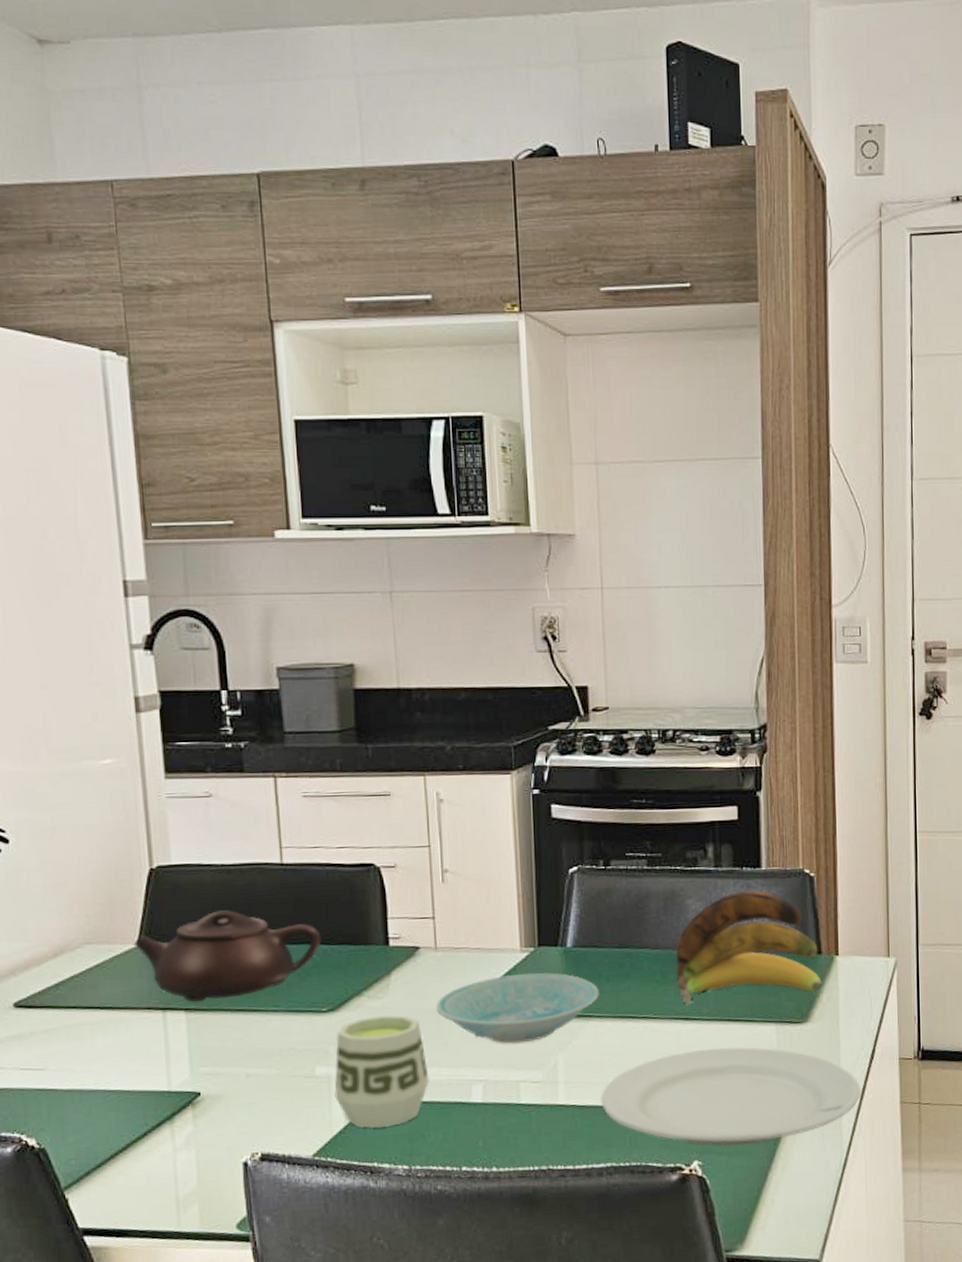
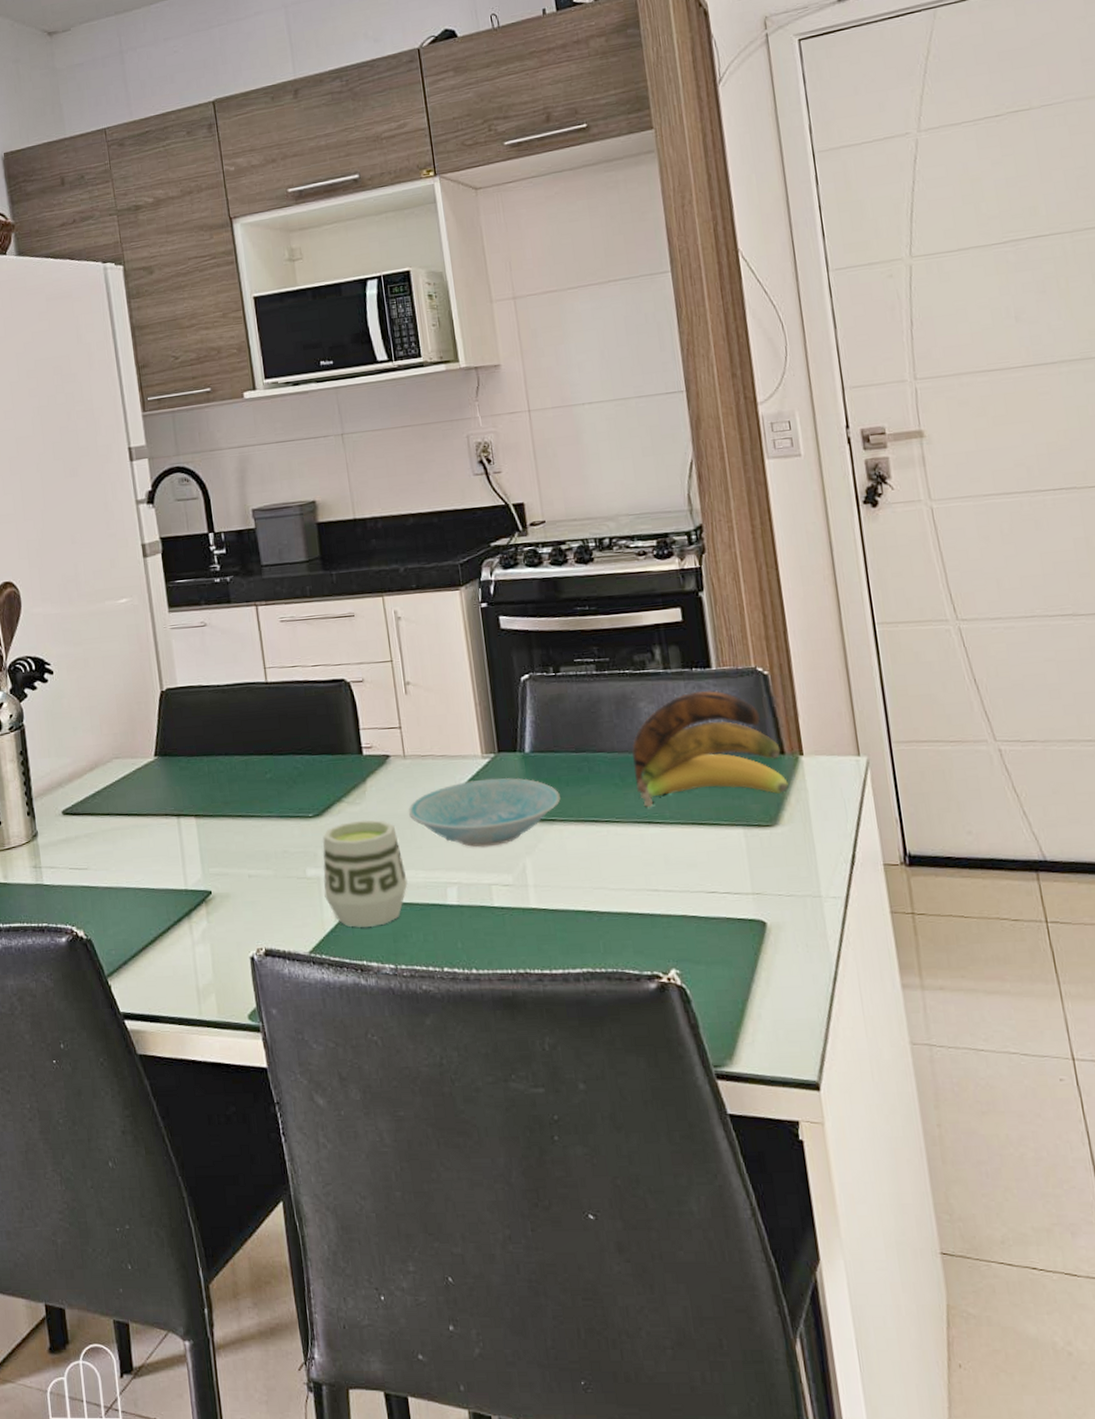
teapot: present [133,910,322,1002] -> none [151,726,304,808]
plate: present [601,1047,861,1146] -> none [571,851,844,955]

